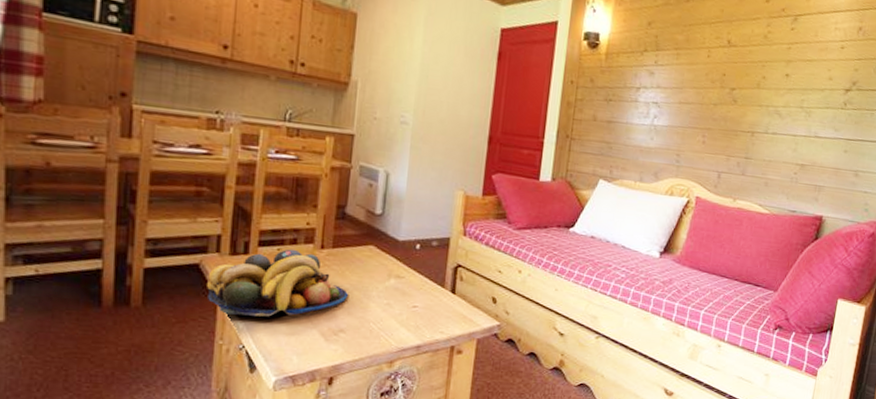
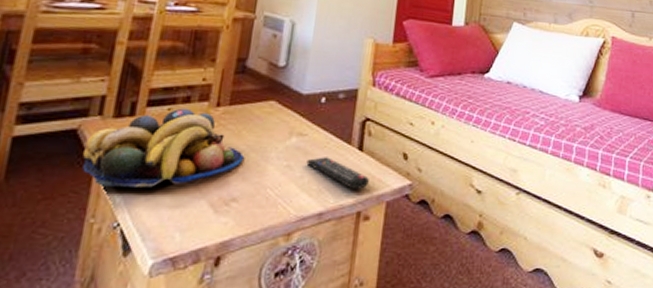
remote control: none [404,297,461,328] -> present [306,157,369,191]

